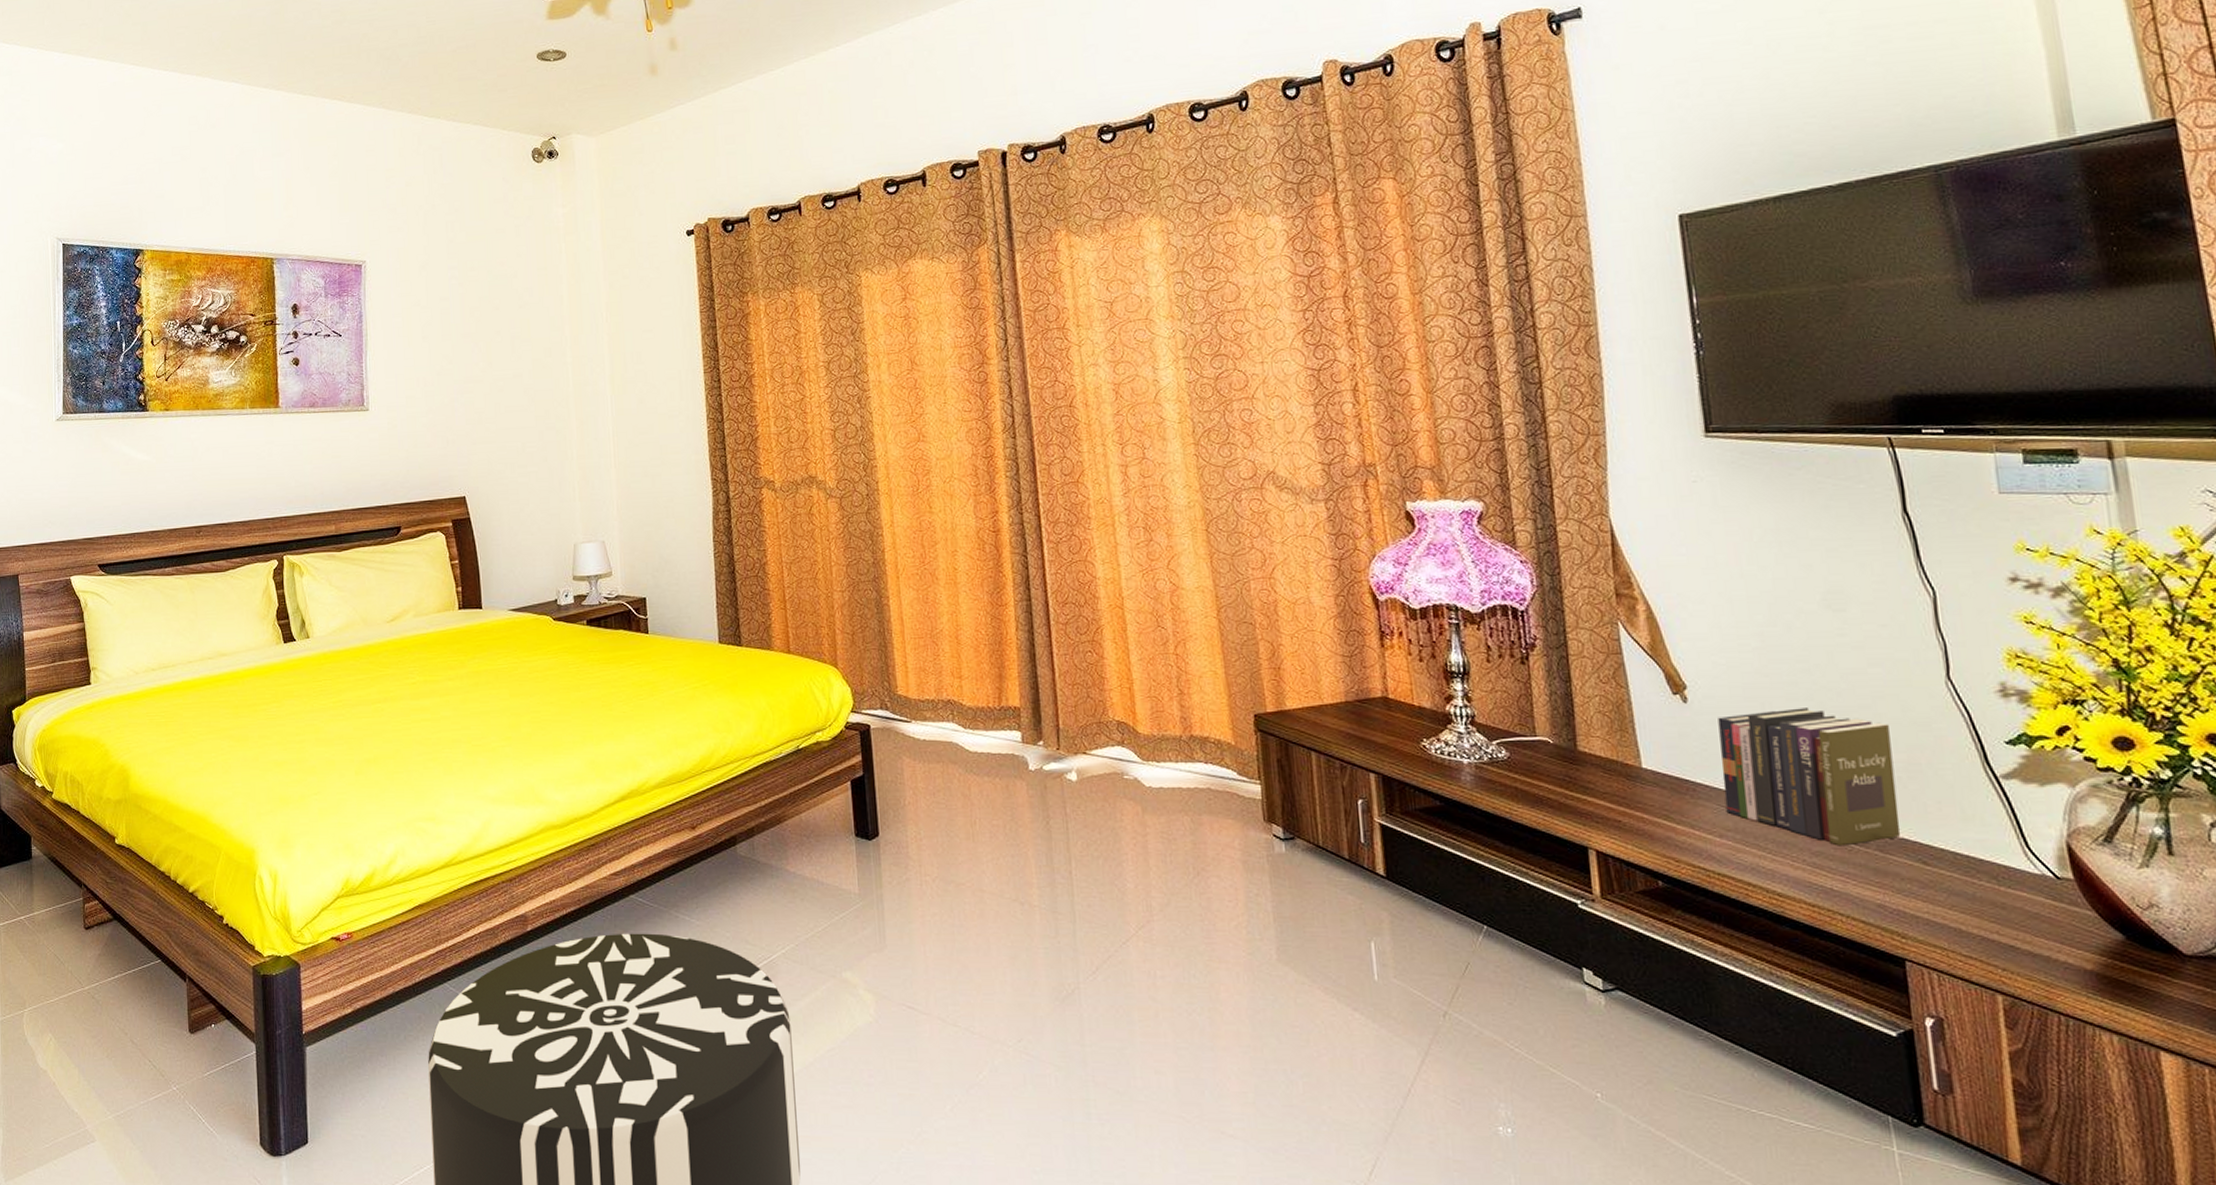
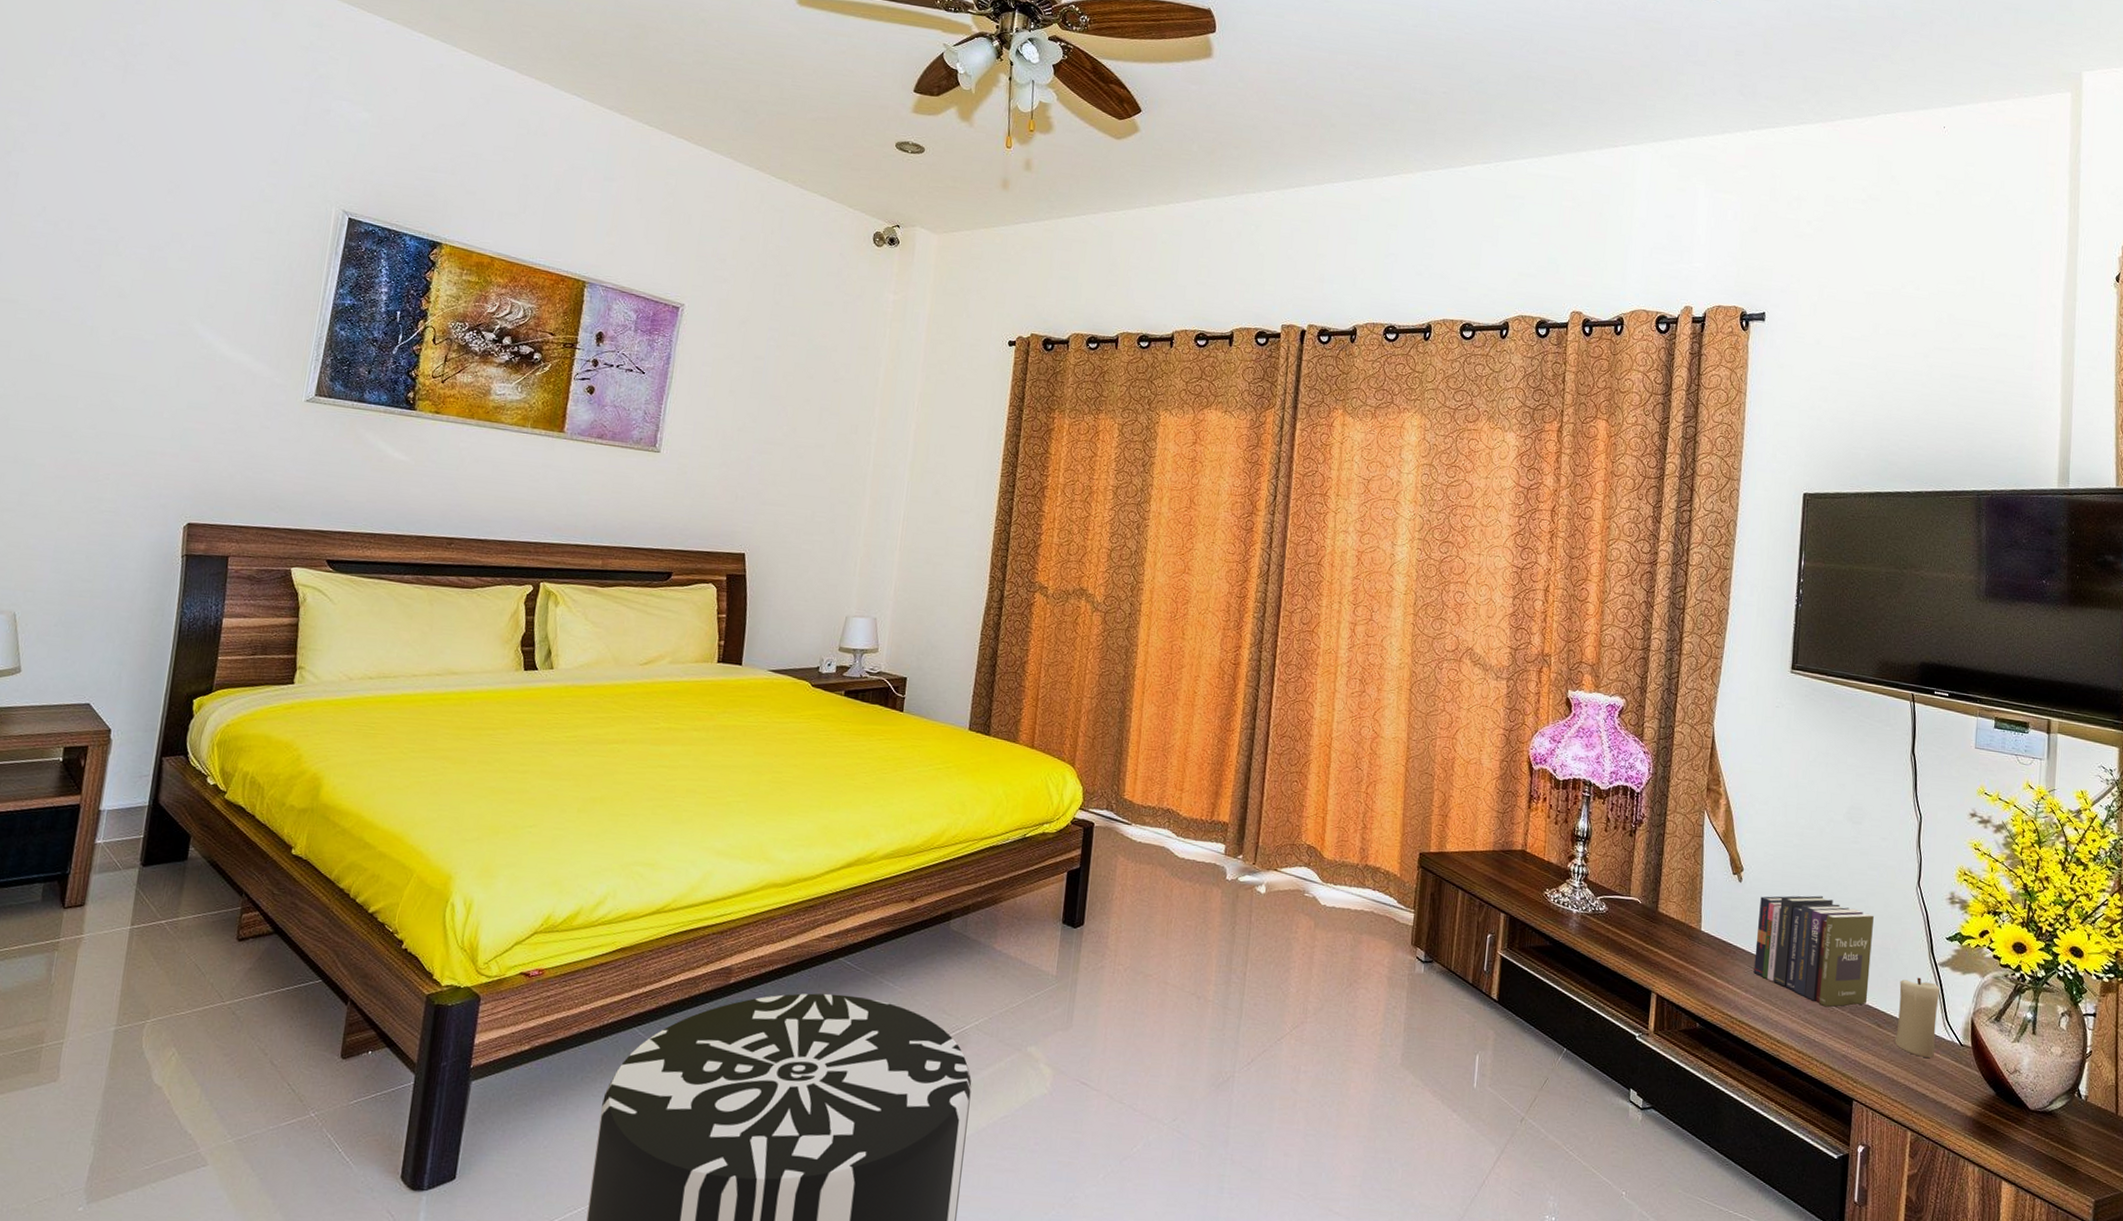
candle: none [1945,796,2017,898] -> present [1894,977,1940,1058]

